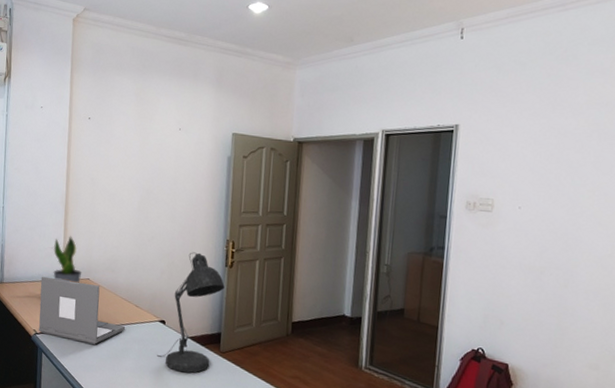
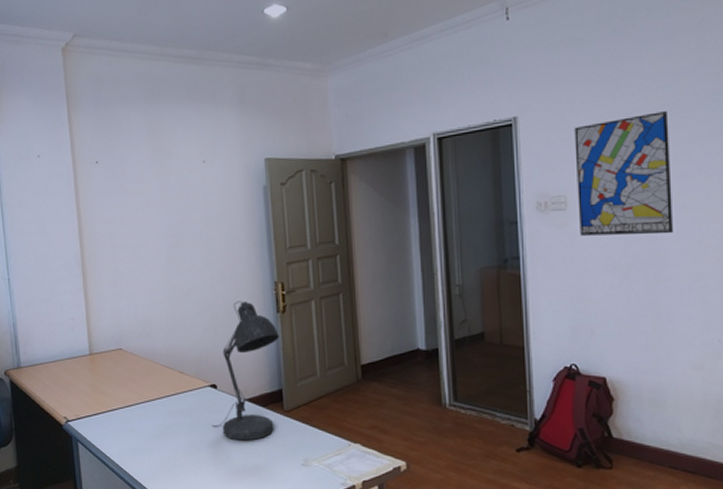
laptop: present [39,276,126,345] -> none [64,353,172,424]
potted plant: present [53,236,82,283] -> none [75,302,113,356]
wall art: none [502,136,597,246] -> present [574,111,674,236]

